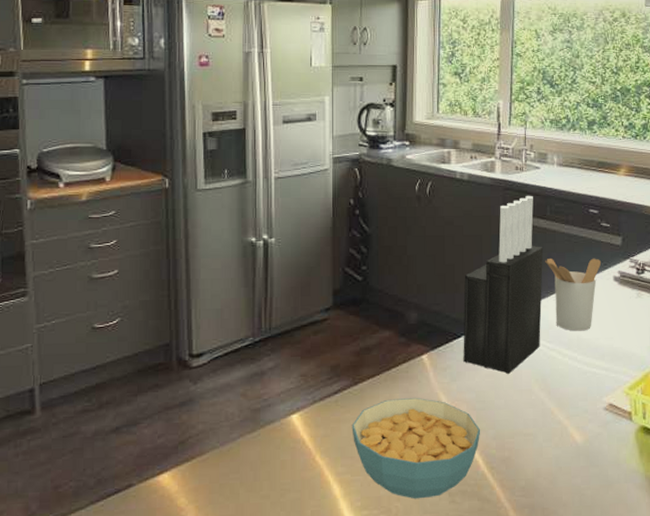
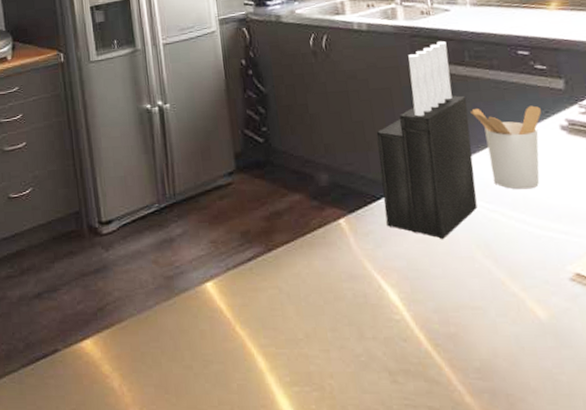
cereal bowl: present [352,397,481,499] -> none [270,265,418,377]

